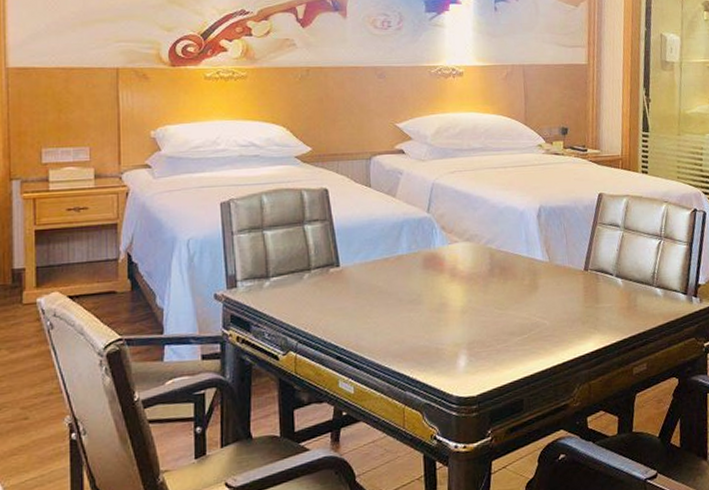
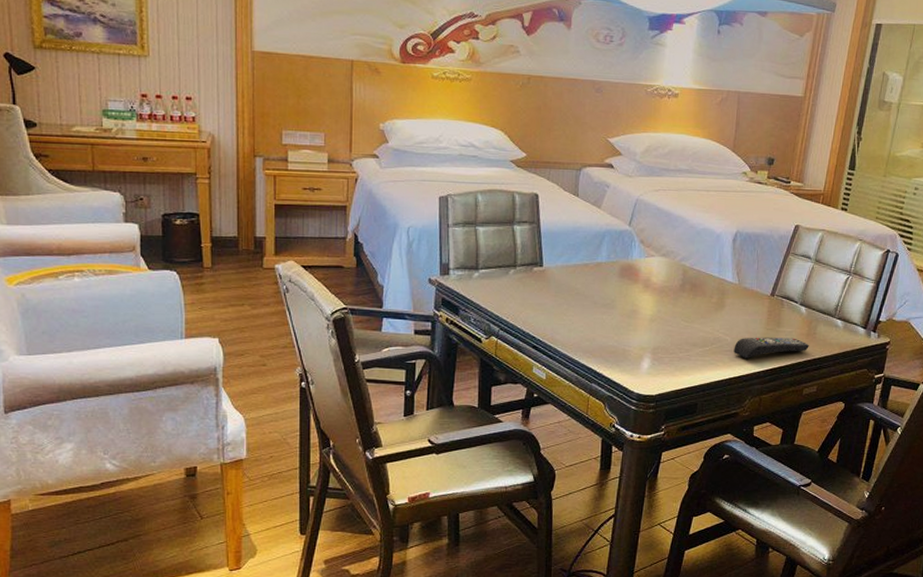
remote control: none [554,313,632,342] -> present [733,337,809,358]

